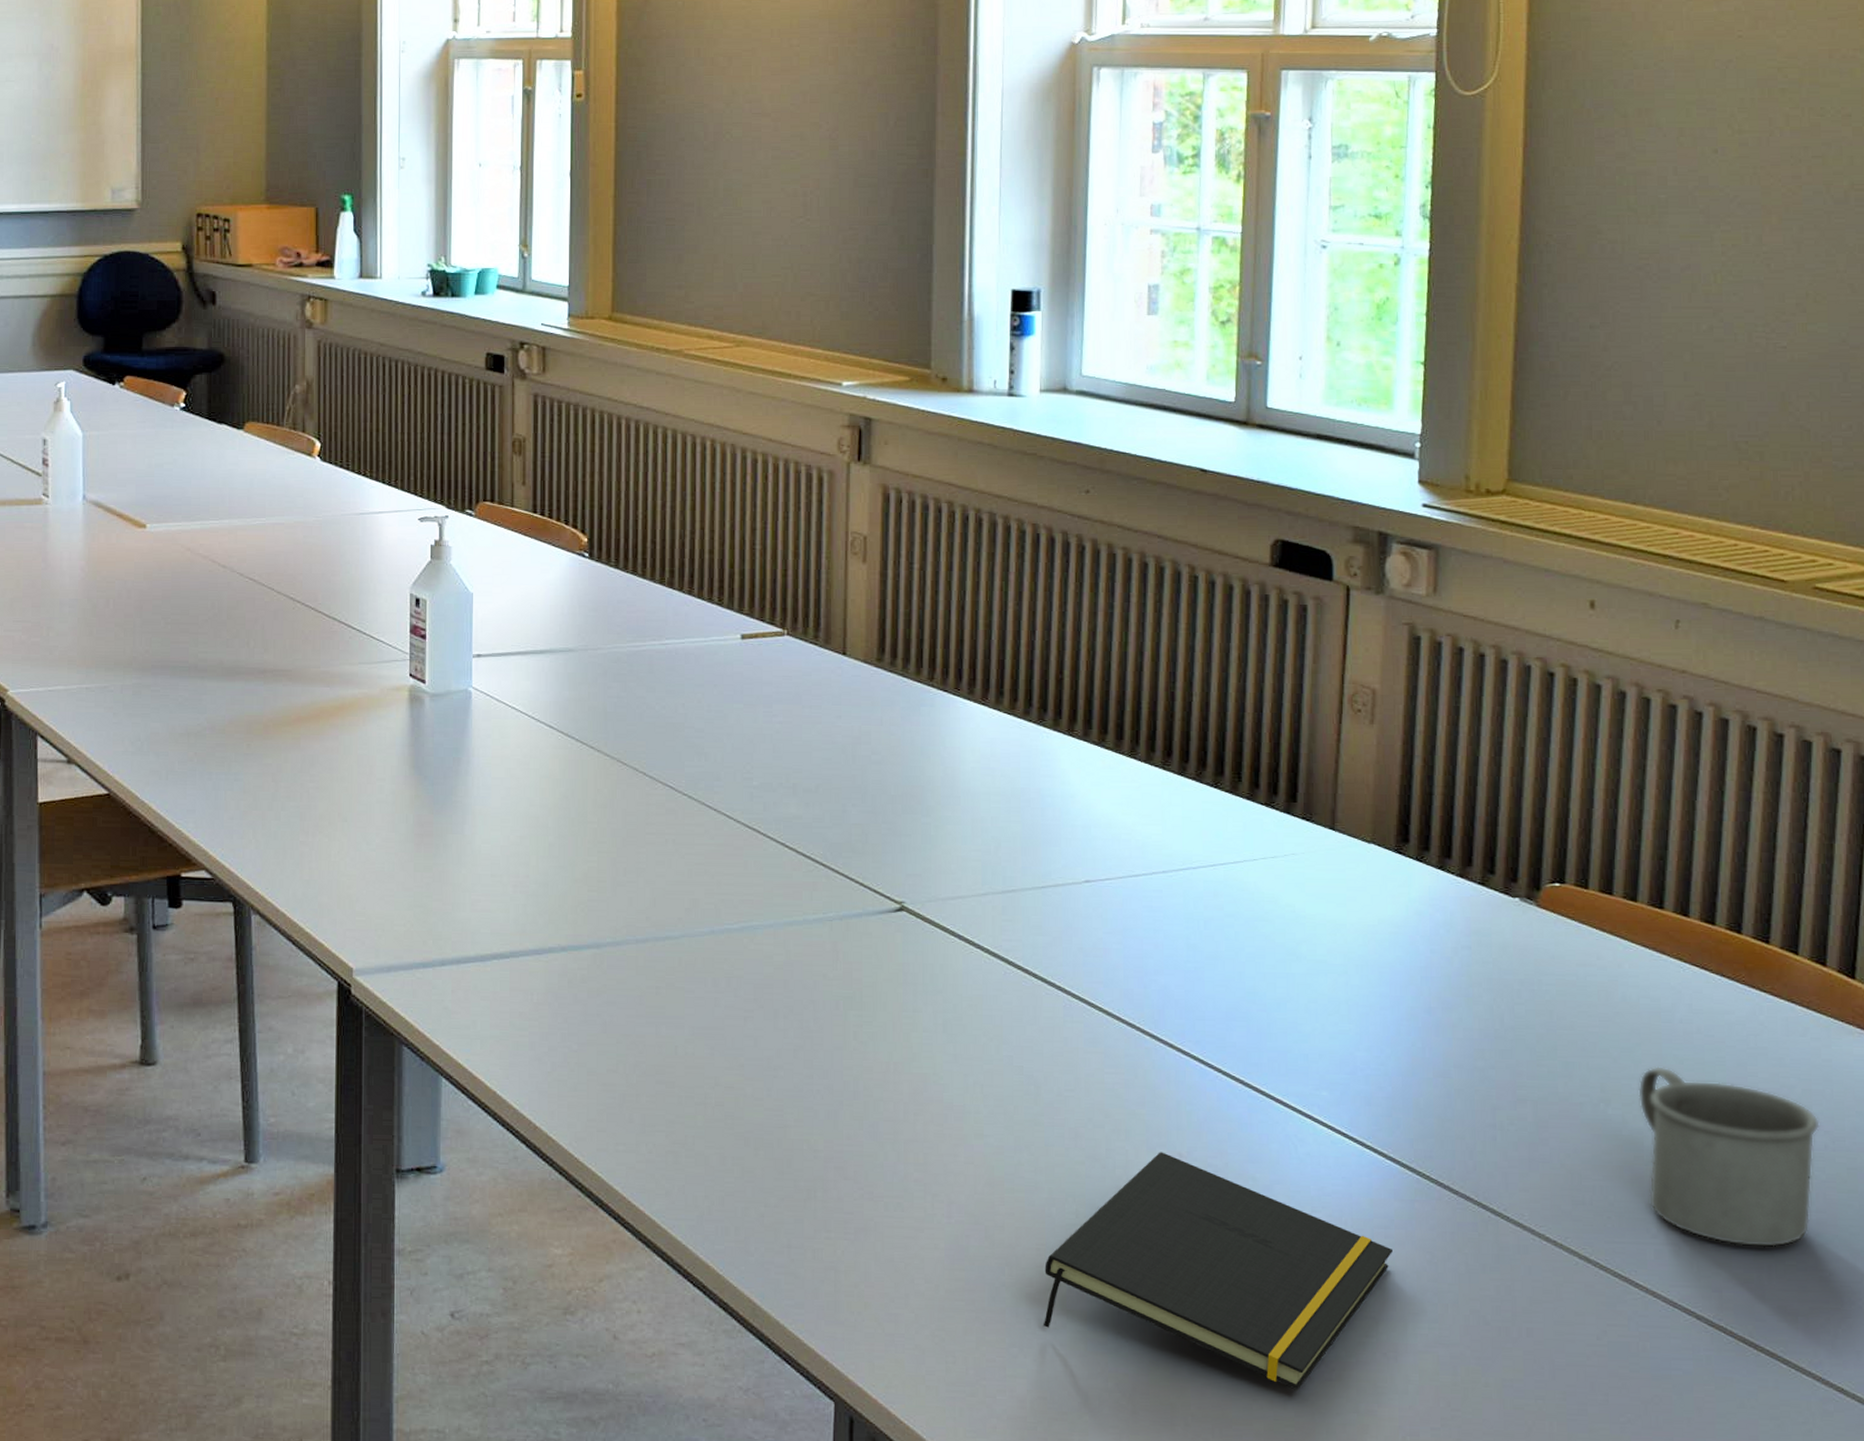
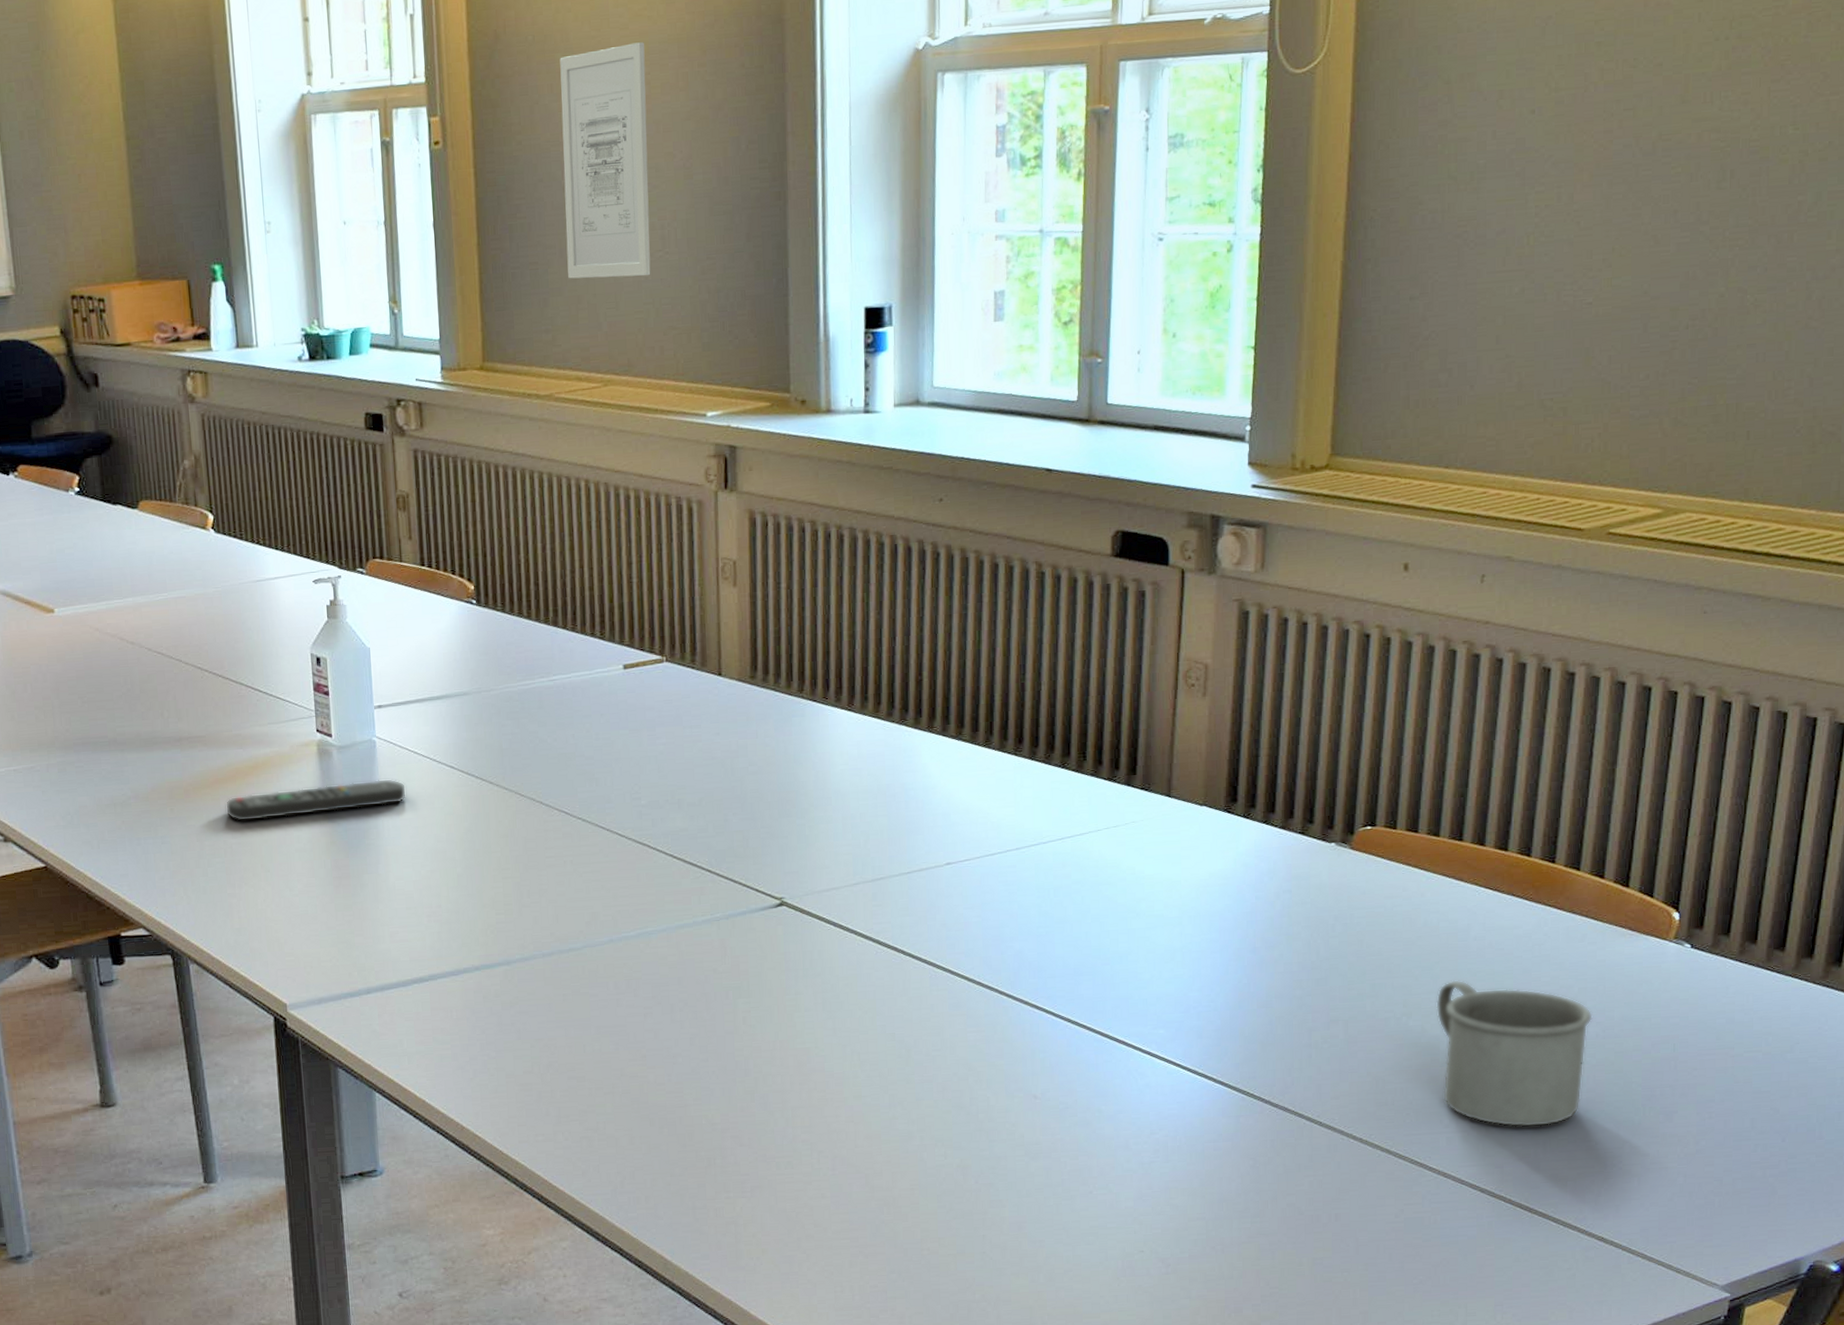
remote control: none [305,733,501,766] -> present [225,779,407,822]
wall art: none [705,16,795,241] -> present [560,42,651,279]
notepad: present [1043,1152,1392,1390] -> none [918,1095,1220,1285]

